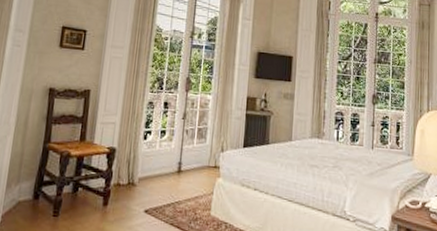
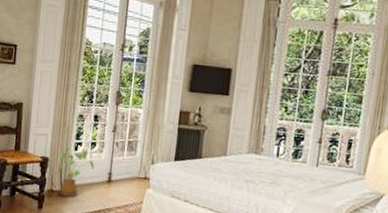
house plant: none [127,135,164,190] -> present [59,146,94,197]

